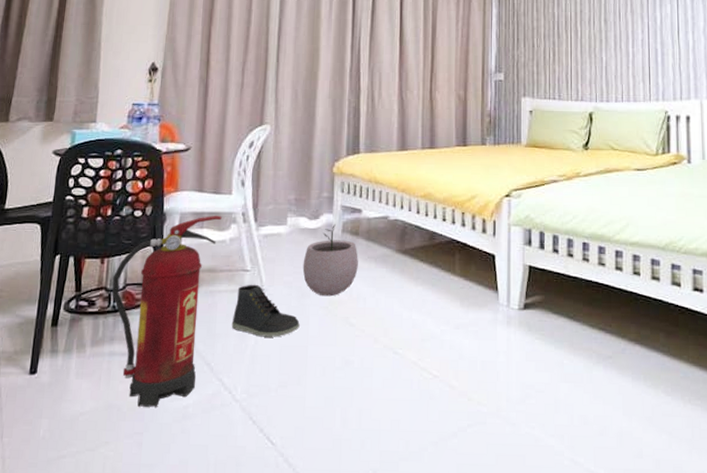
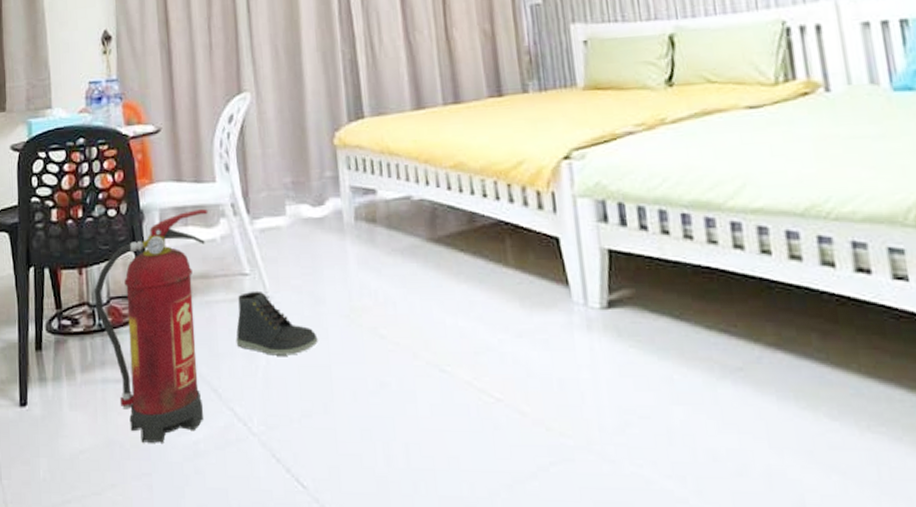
plant pot: present [302,224,358,297] -> none [311,210,381,302]

